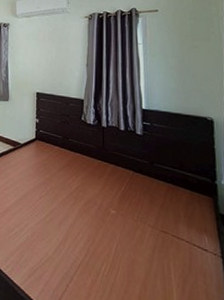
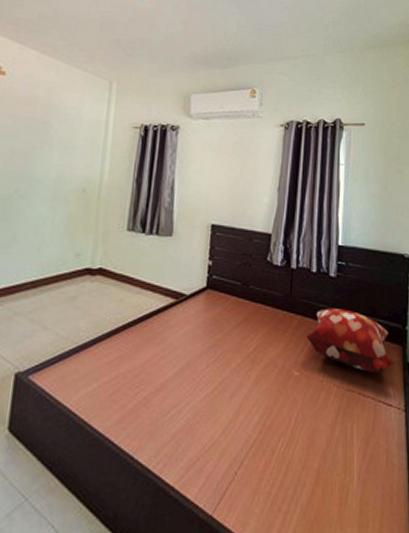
decorative pillow: none [119,160,207,220] -> present [306,308,395,374]

